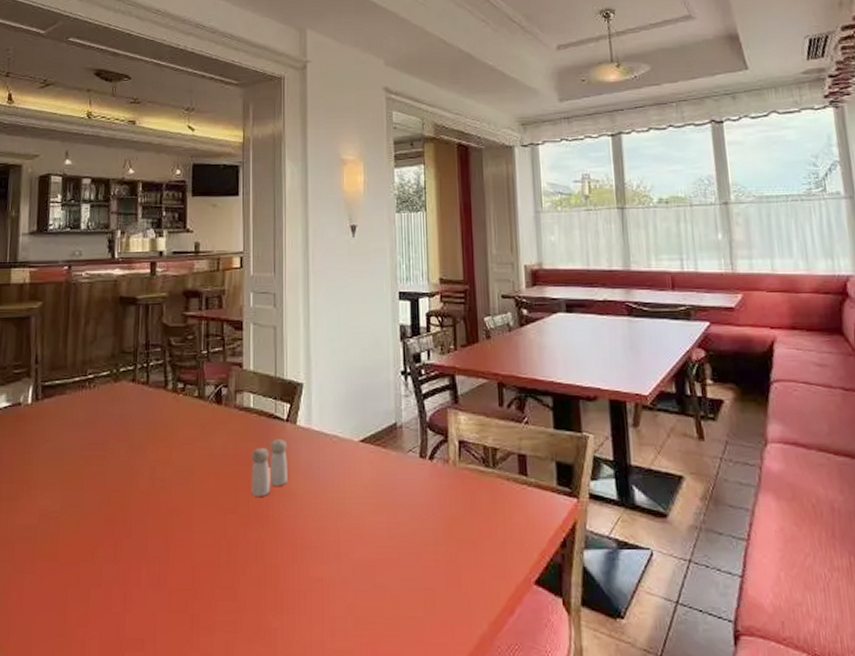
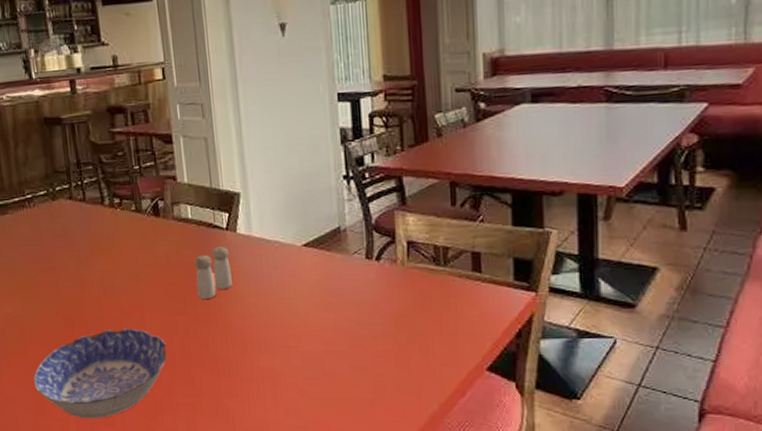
bowl: none [59,528,212,641] -> present [33,328,168,419]

